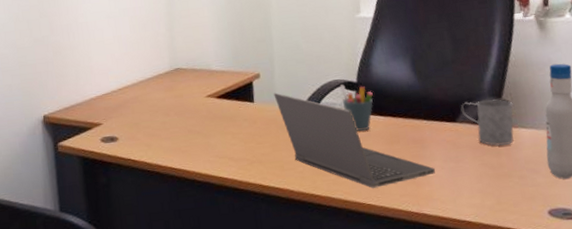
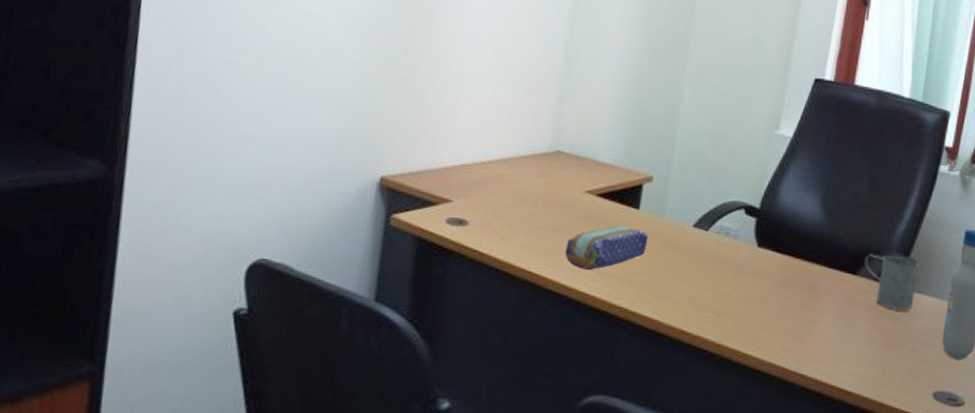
pencil case: none [200,118,267,159] -> present [565,225,648,270]
laptop computer: present [273,92,436,188] -> none [663,202,825,336]
pen holder: present [340,84,374,131] -> none [739,208,774,267]

